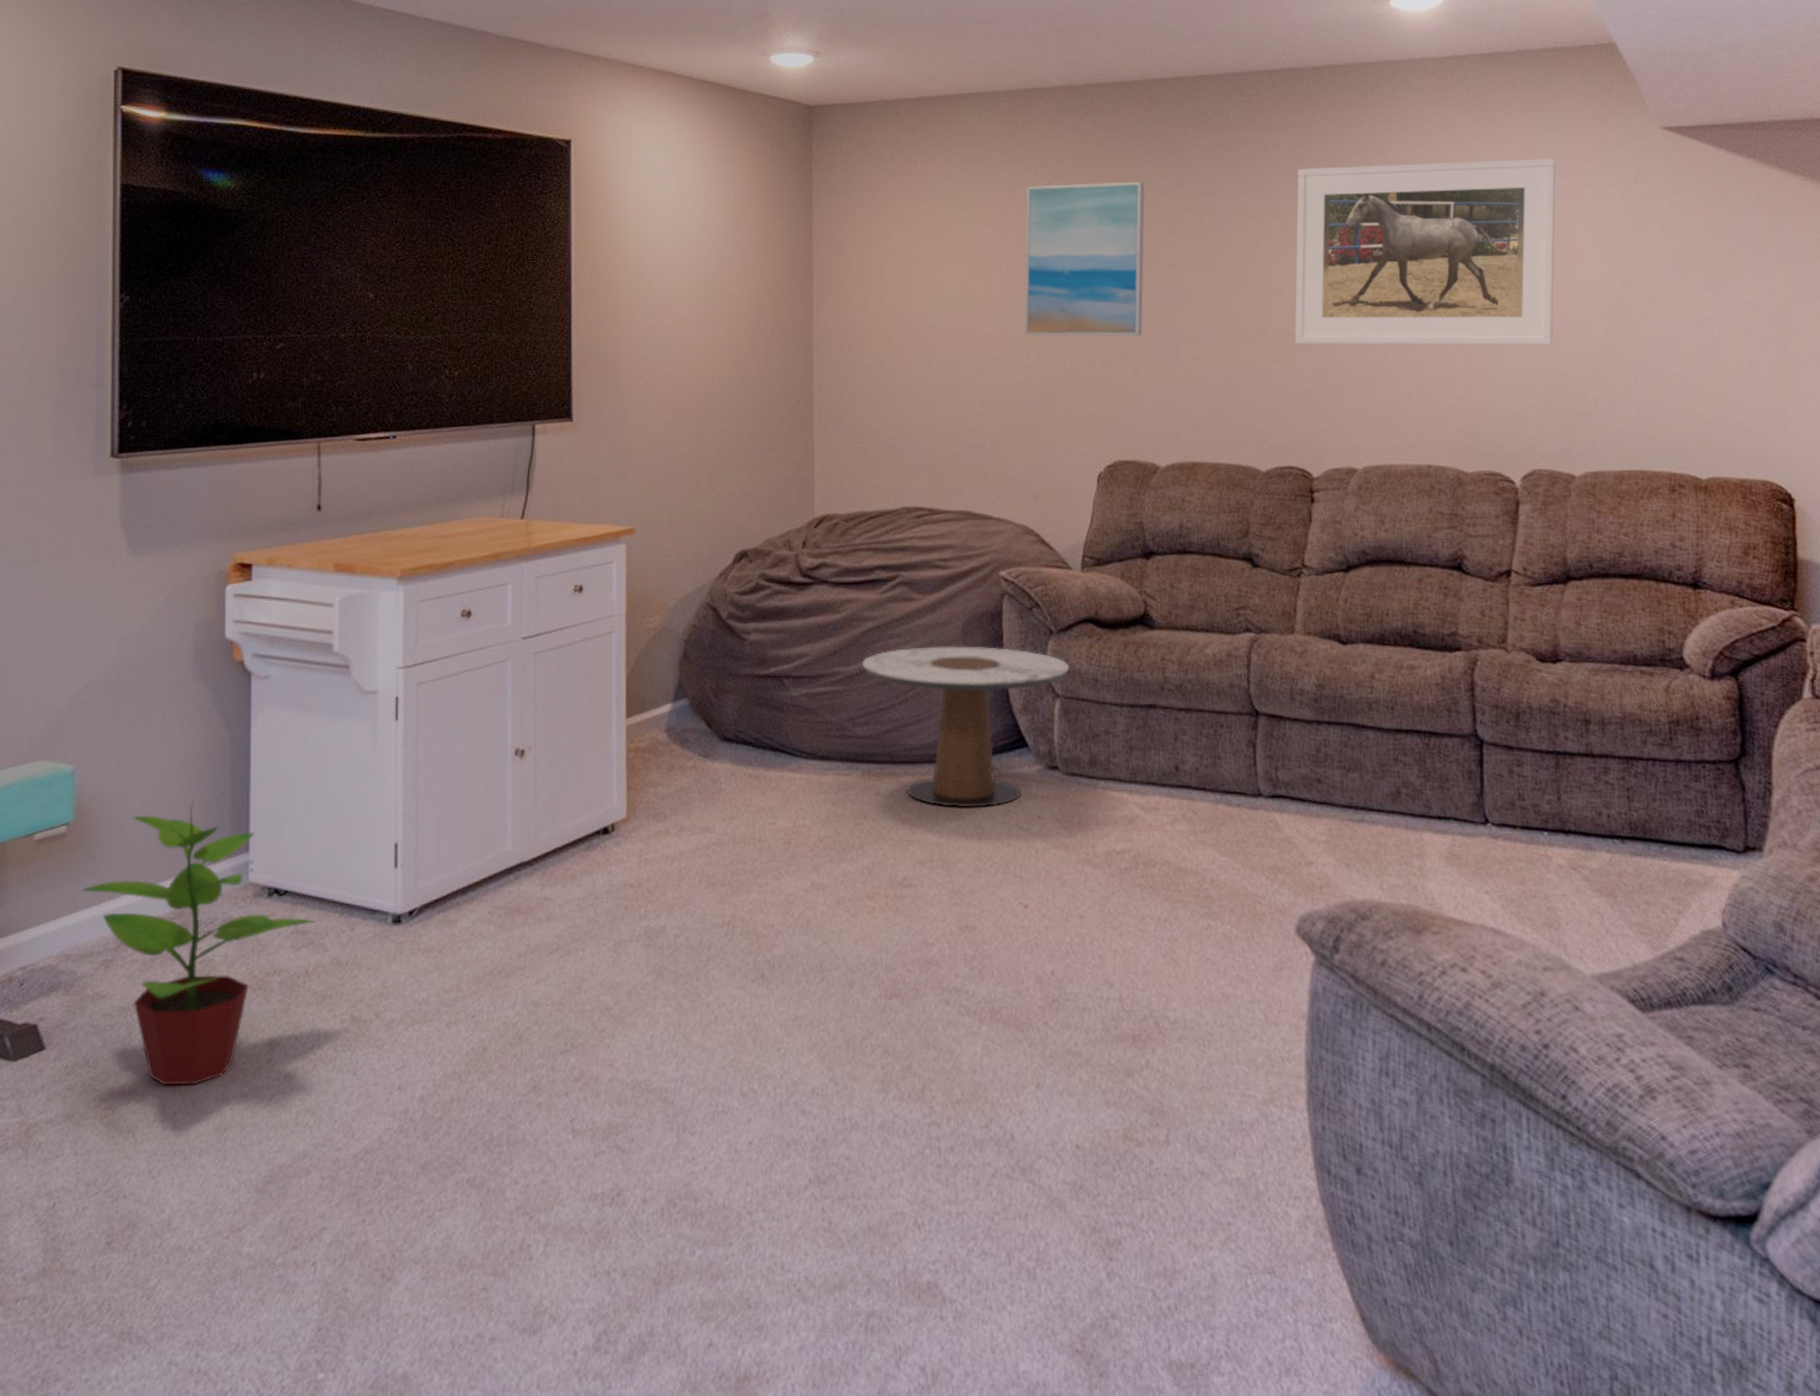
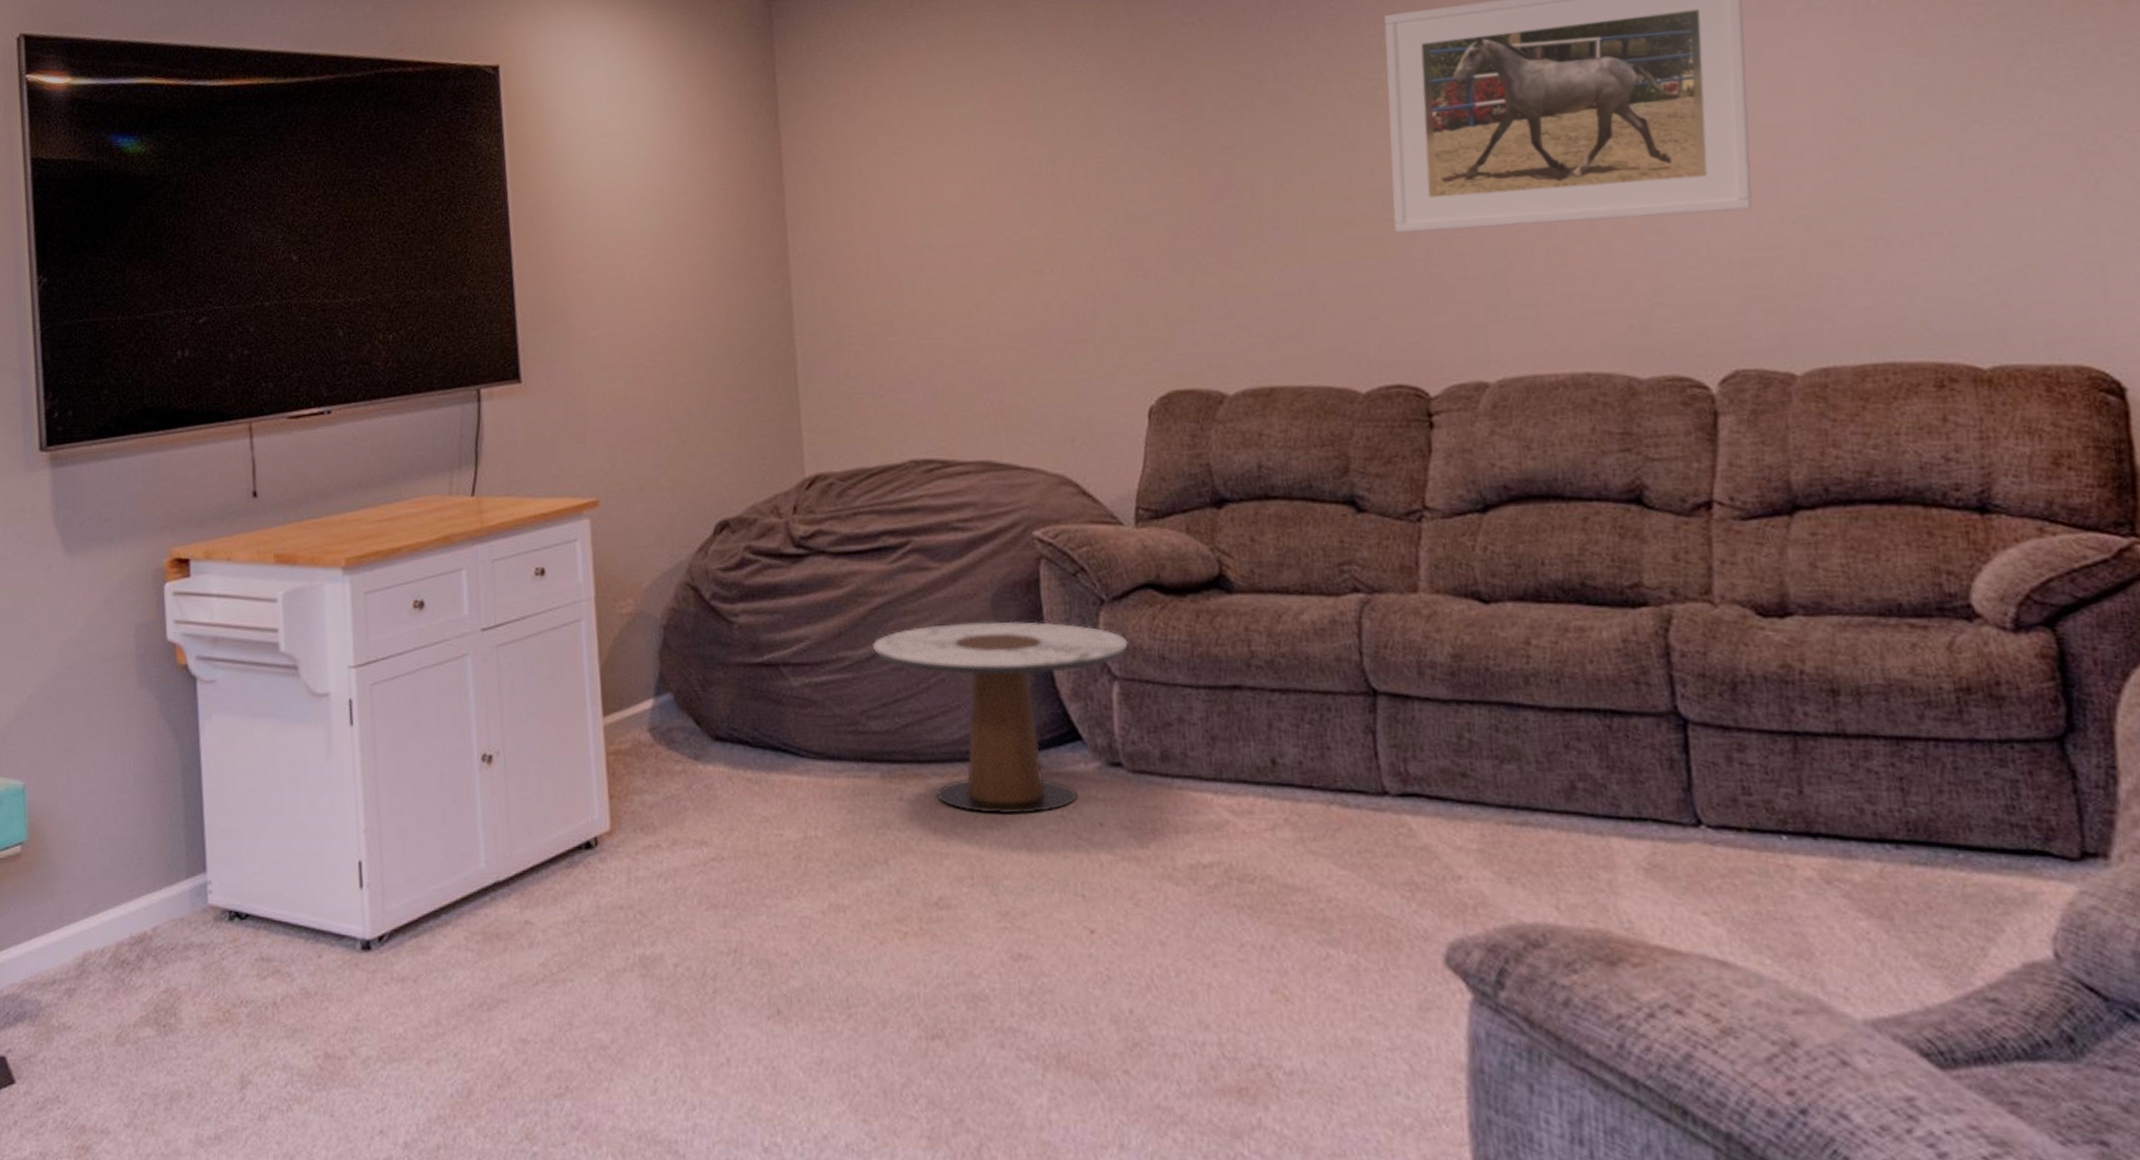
potted plant: present [82,801,316,1086] -> none [41,817,281,1125]
wall art: present [1024,181,1145,337] -> none [1035,49,1194,249]

